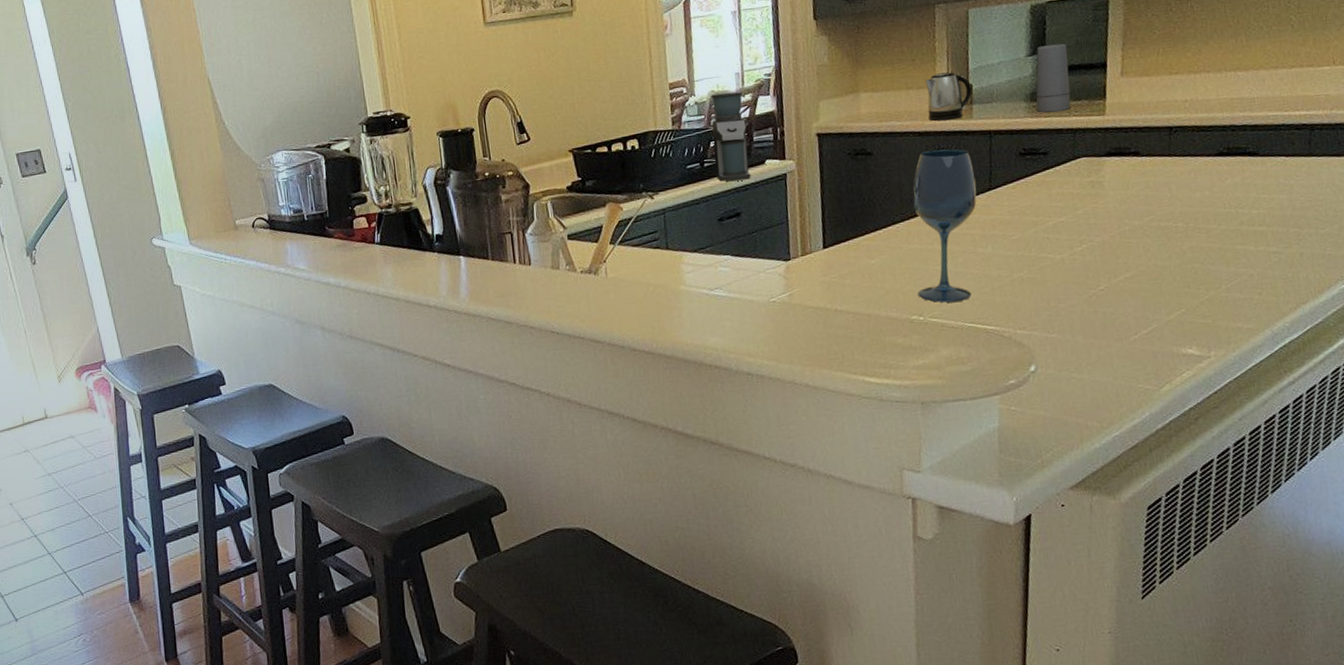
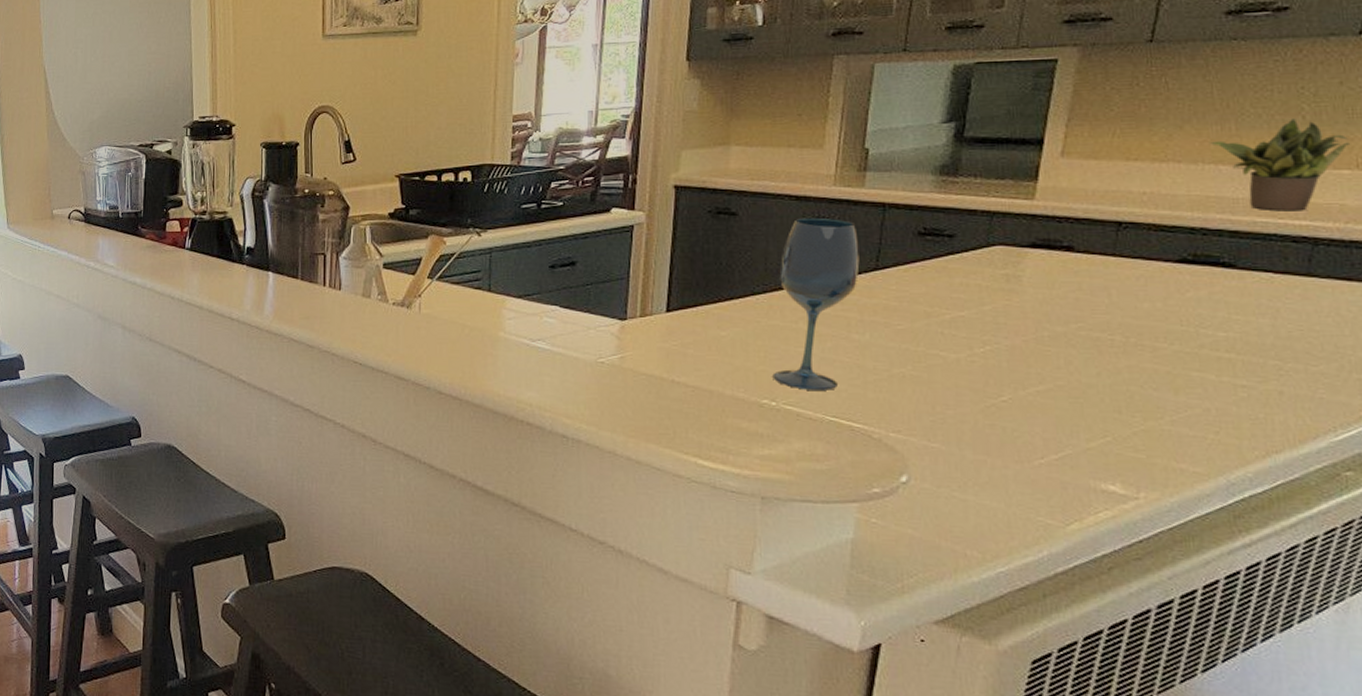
coffee grinder: present [711,92,751,182] -> none [552,131,595,227]
kettle: present [925,72,972,121] -> none [810,132,868,186]
canister: present [1036,43,1071,113] -> none [946,112,994,191]
potted plant: none [1229,28,1328,106] -> present [1210,118,1351,212]

